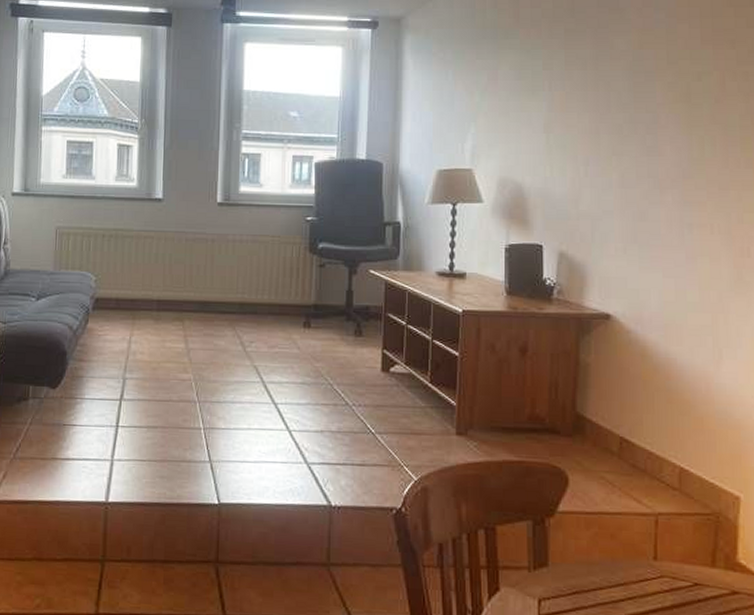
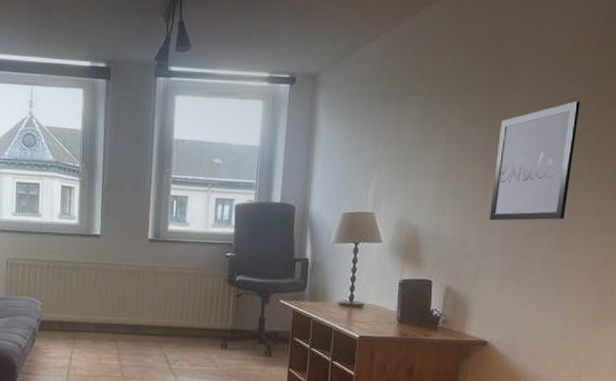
wall art: none [603,42,697,176] -> present [489,100,580,221]

